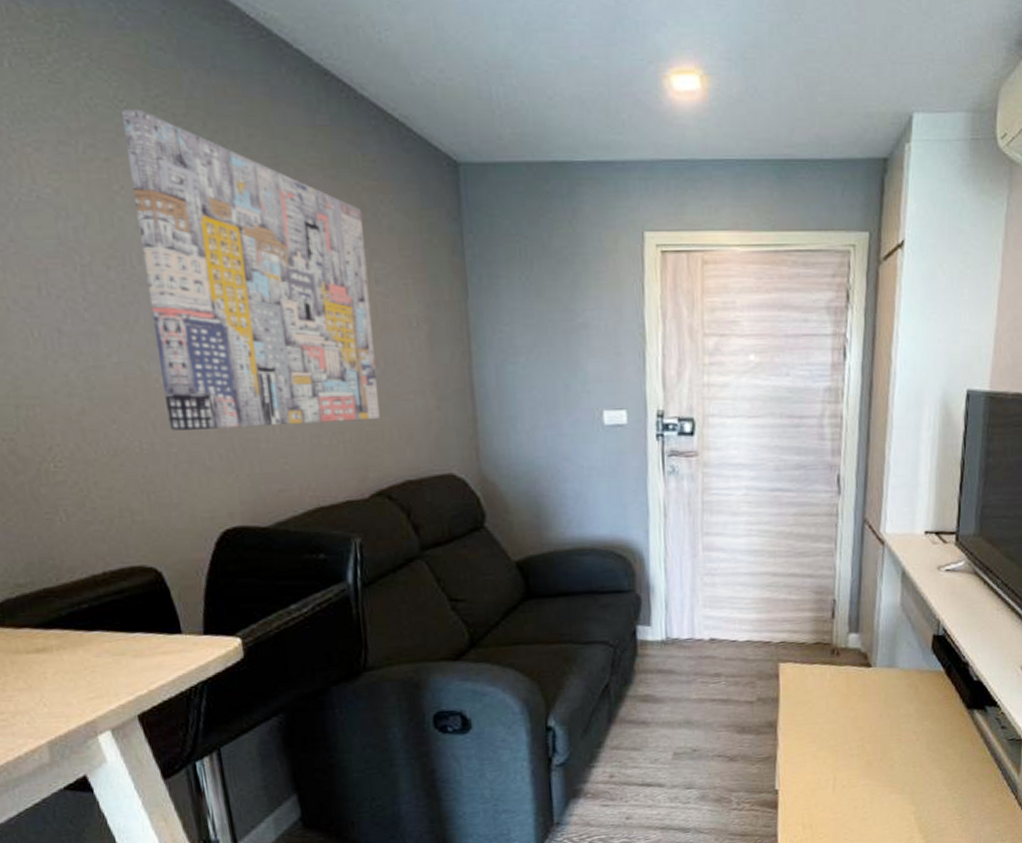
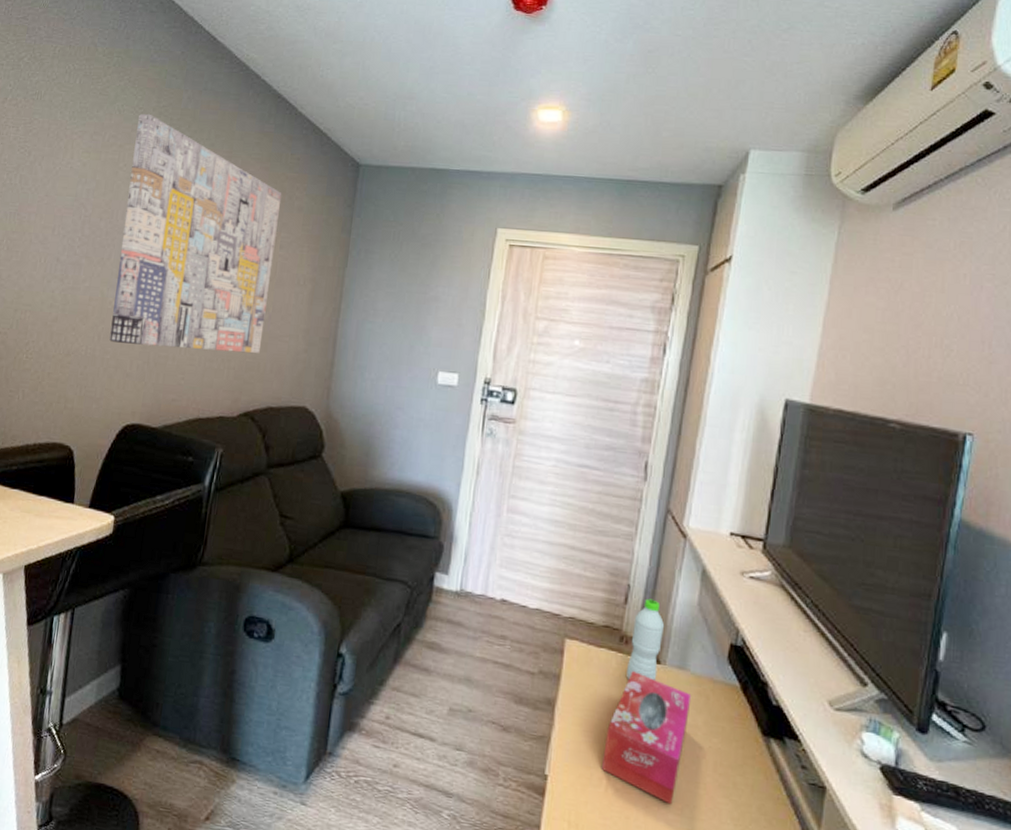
tissue box: none [827,679,903,787] -> present [602,671,692,805]
water bottle: none [841,609,872,687] -> present [627,598,665,680]

